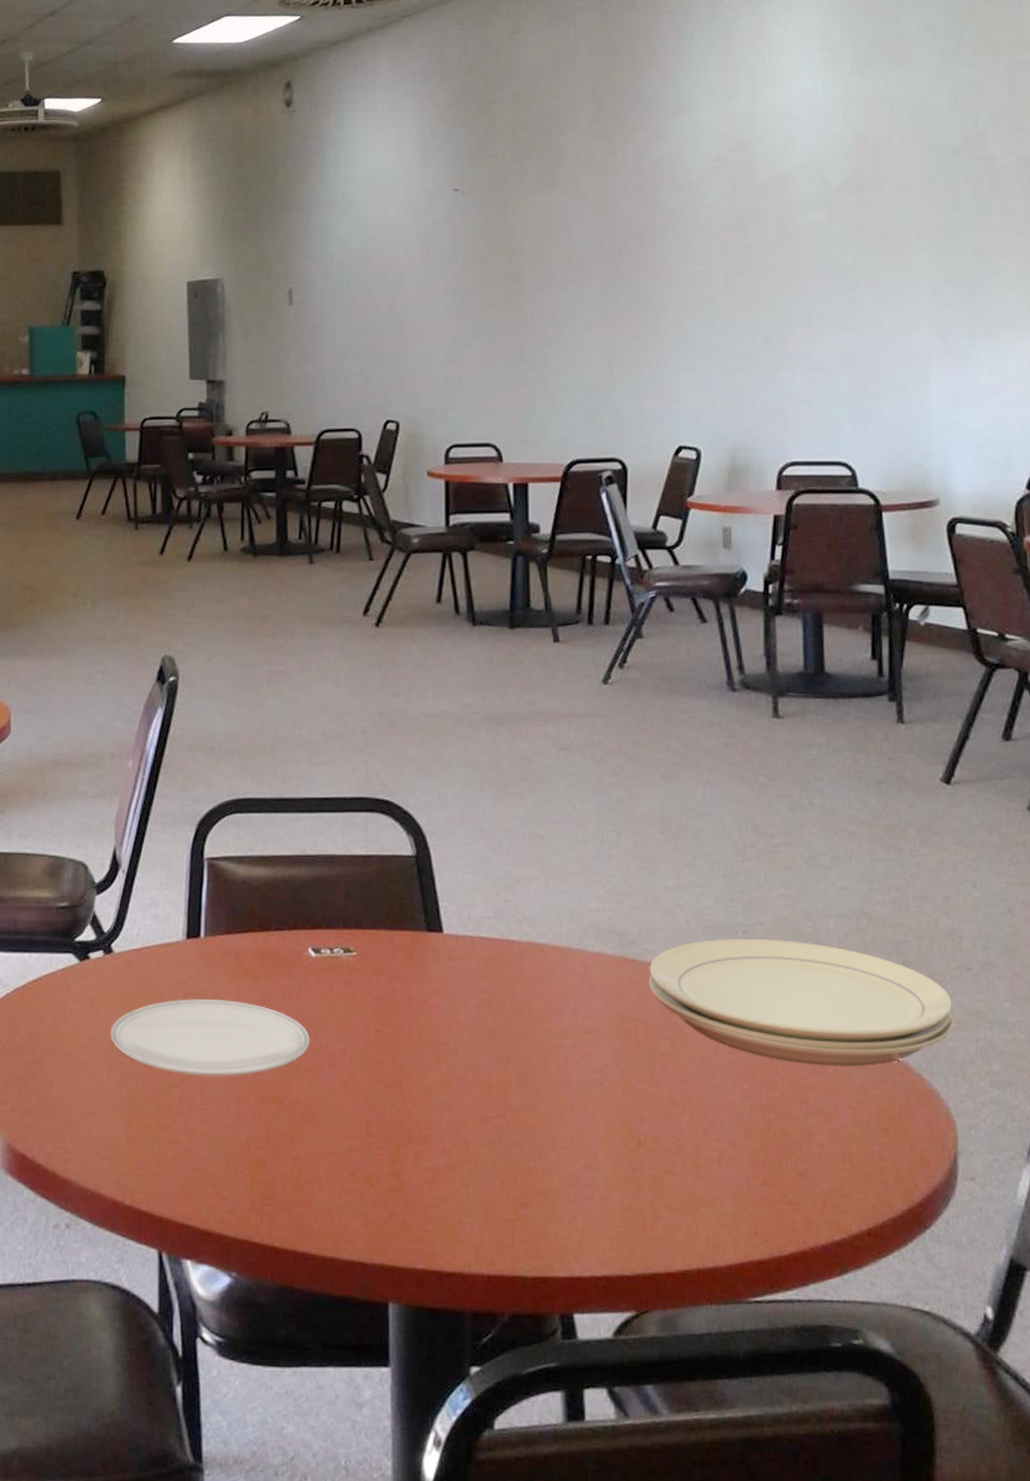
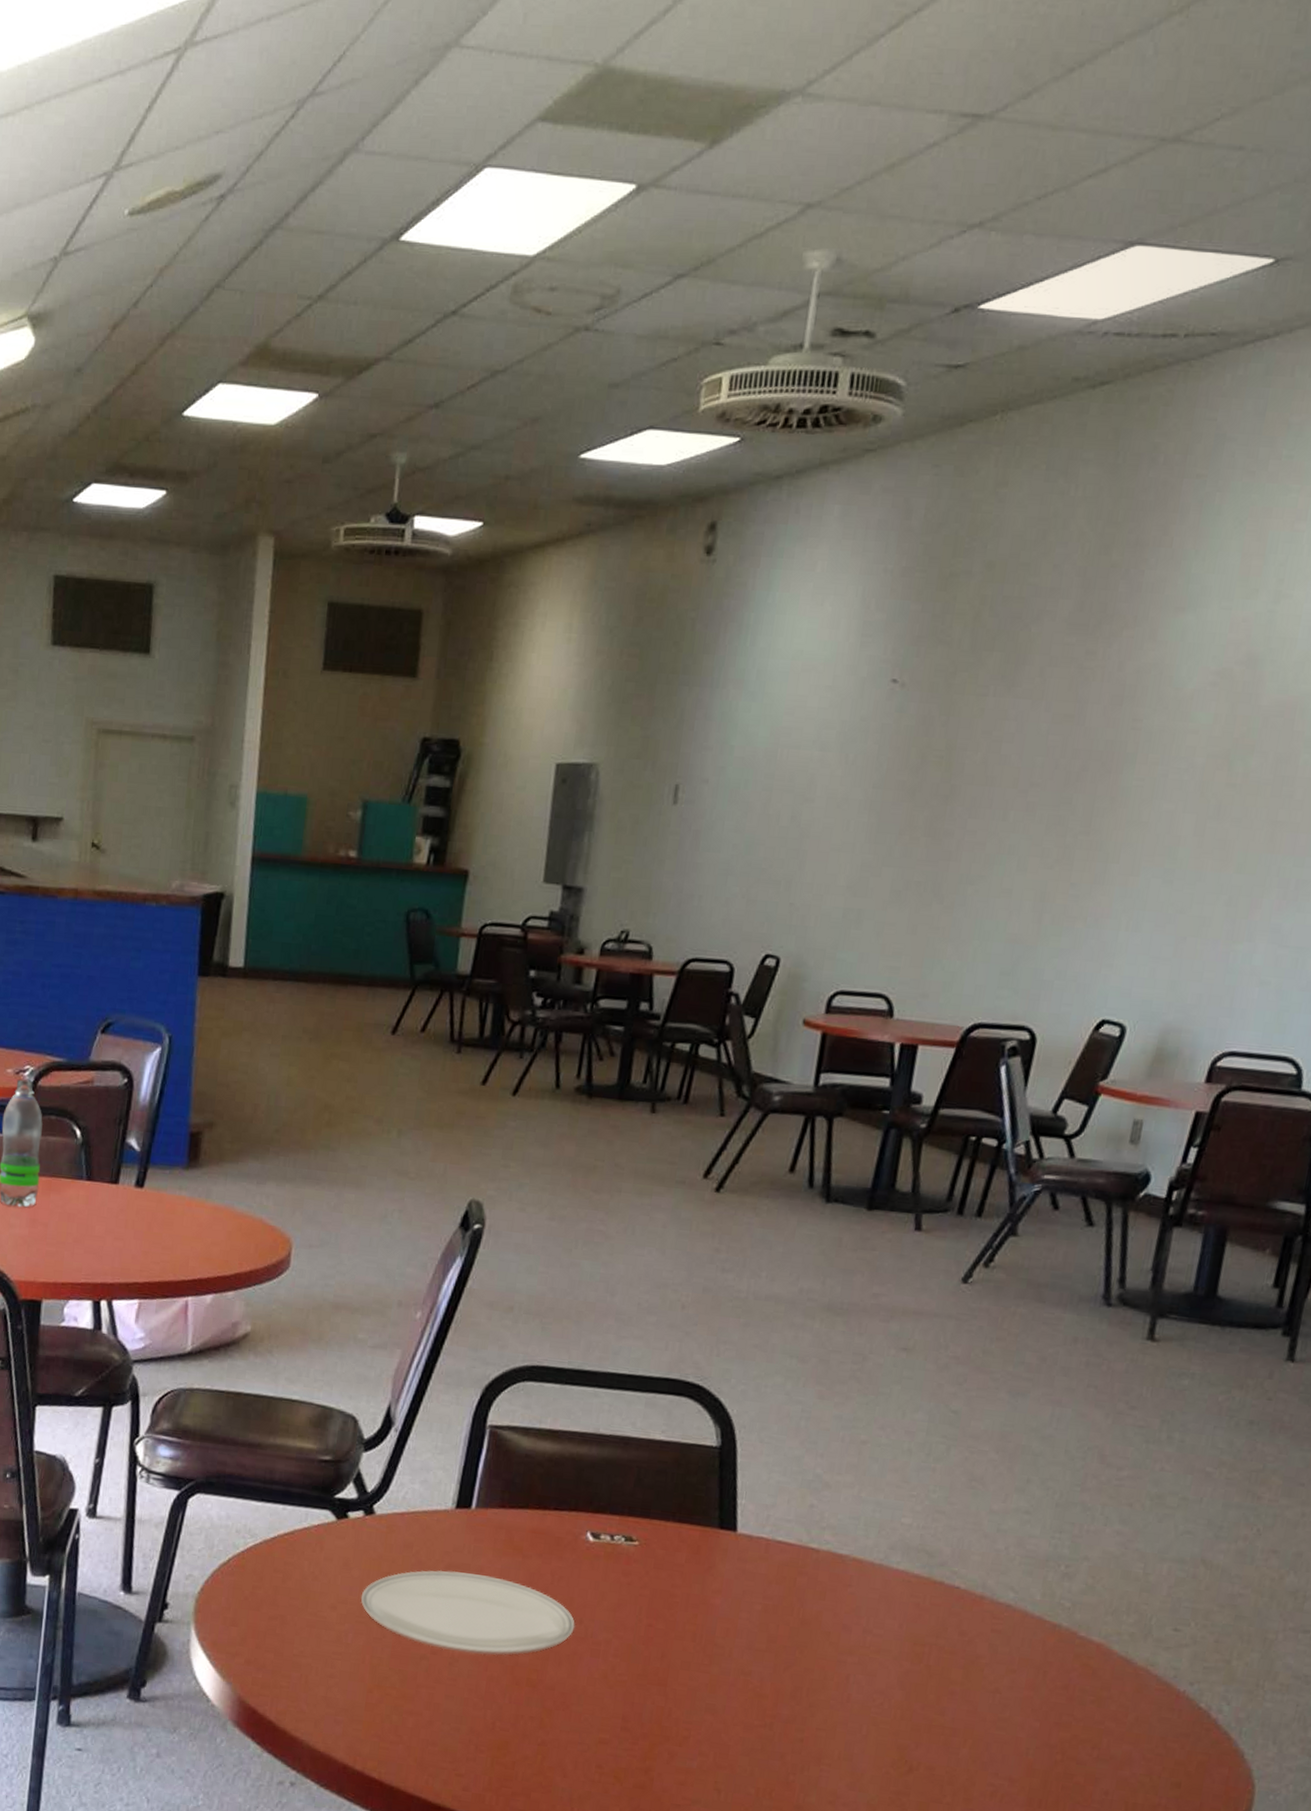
plate: present [648,938,954,1067] -> none [951,1570,1280,1718]

